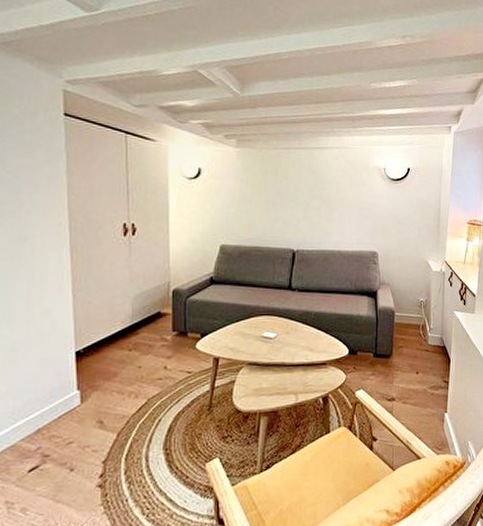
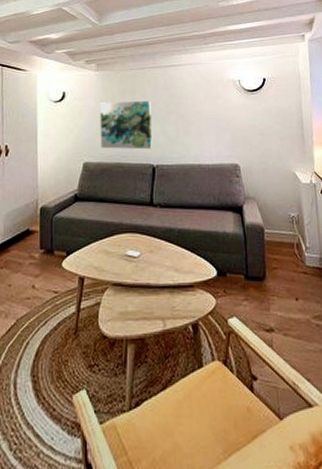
wall art: none [239,182,295,234] -> present [100,100,152,150]

